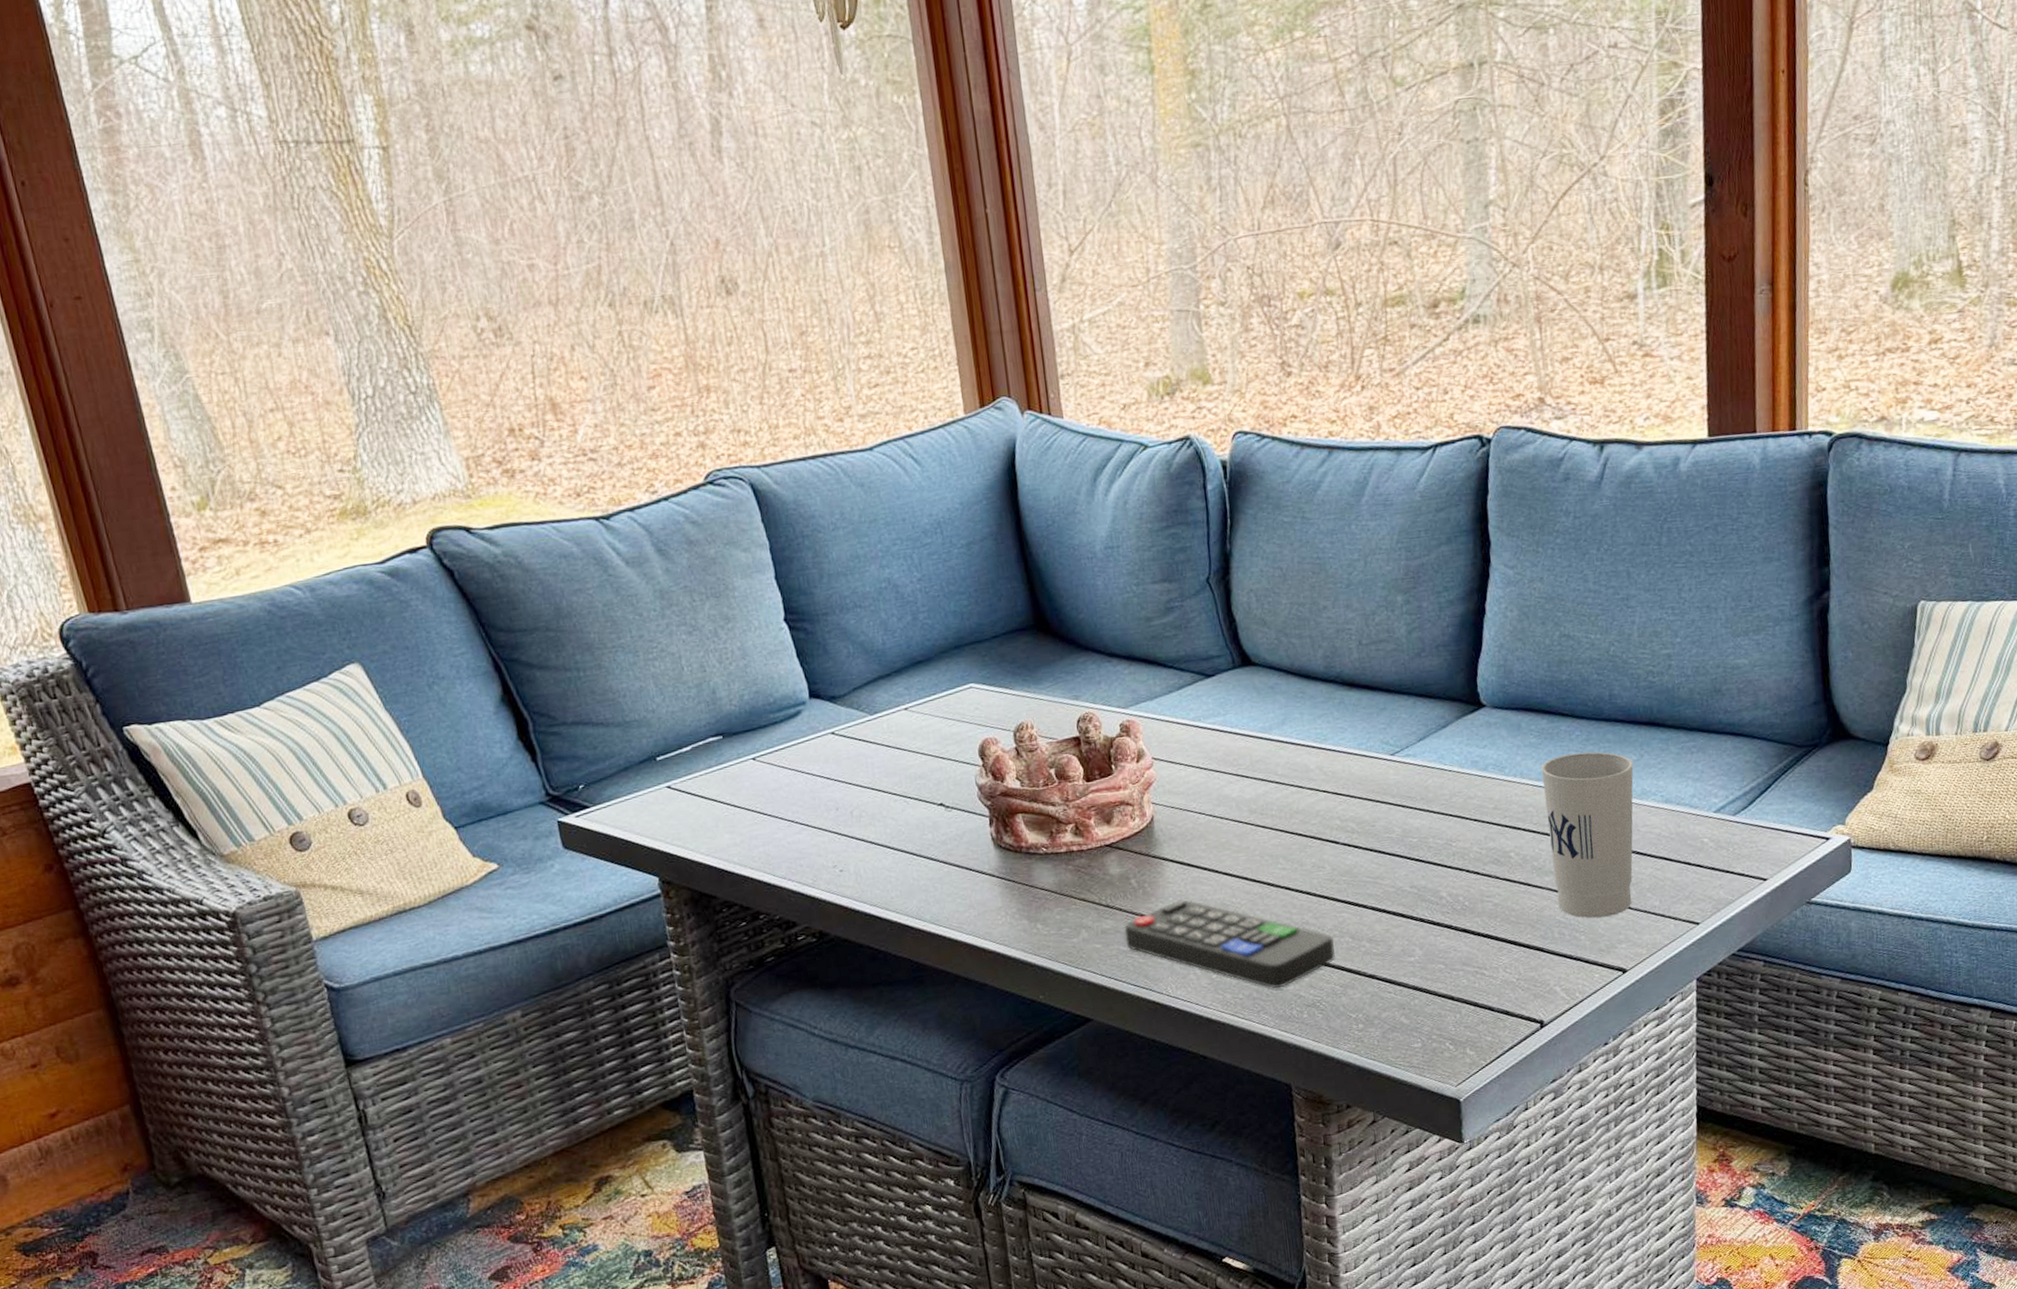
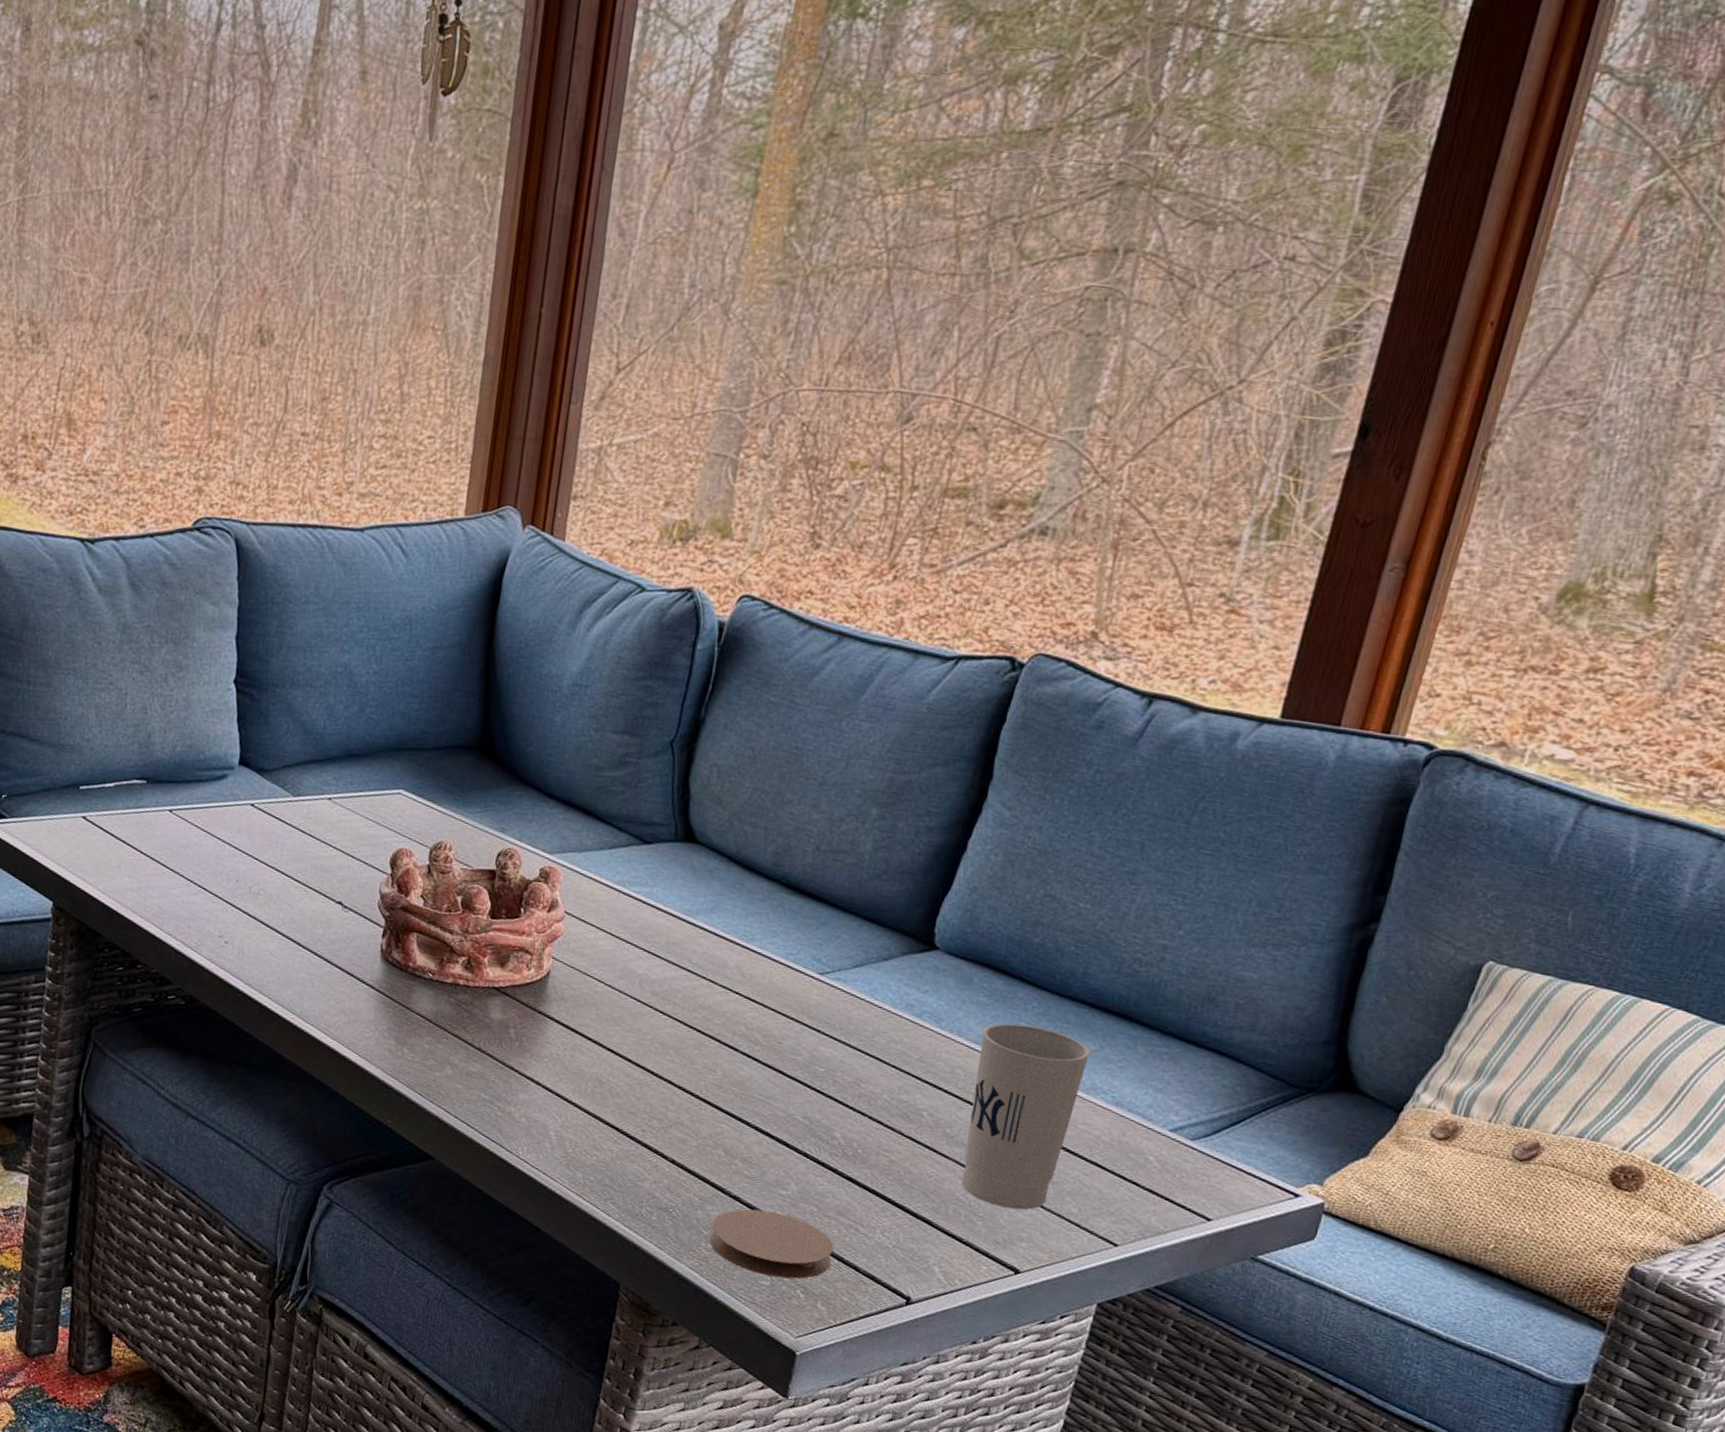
remote control: present [1124,899,1336,989] -> none [488,1063,705,1182]
coaster: none [1357,978,1469,1039] -> present [710,1209,834,1279]

